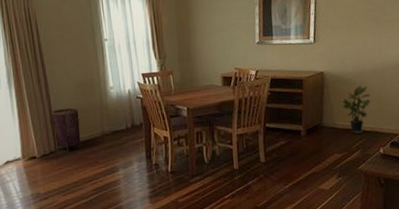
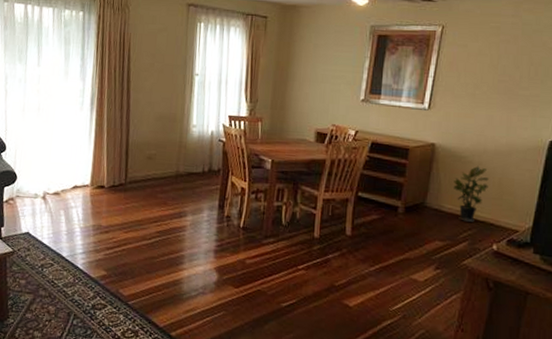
woven basket: present [52,108,82,153] -> none [127,140,156,188]

